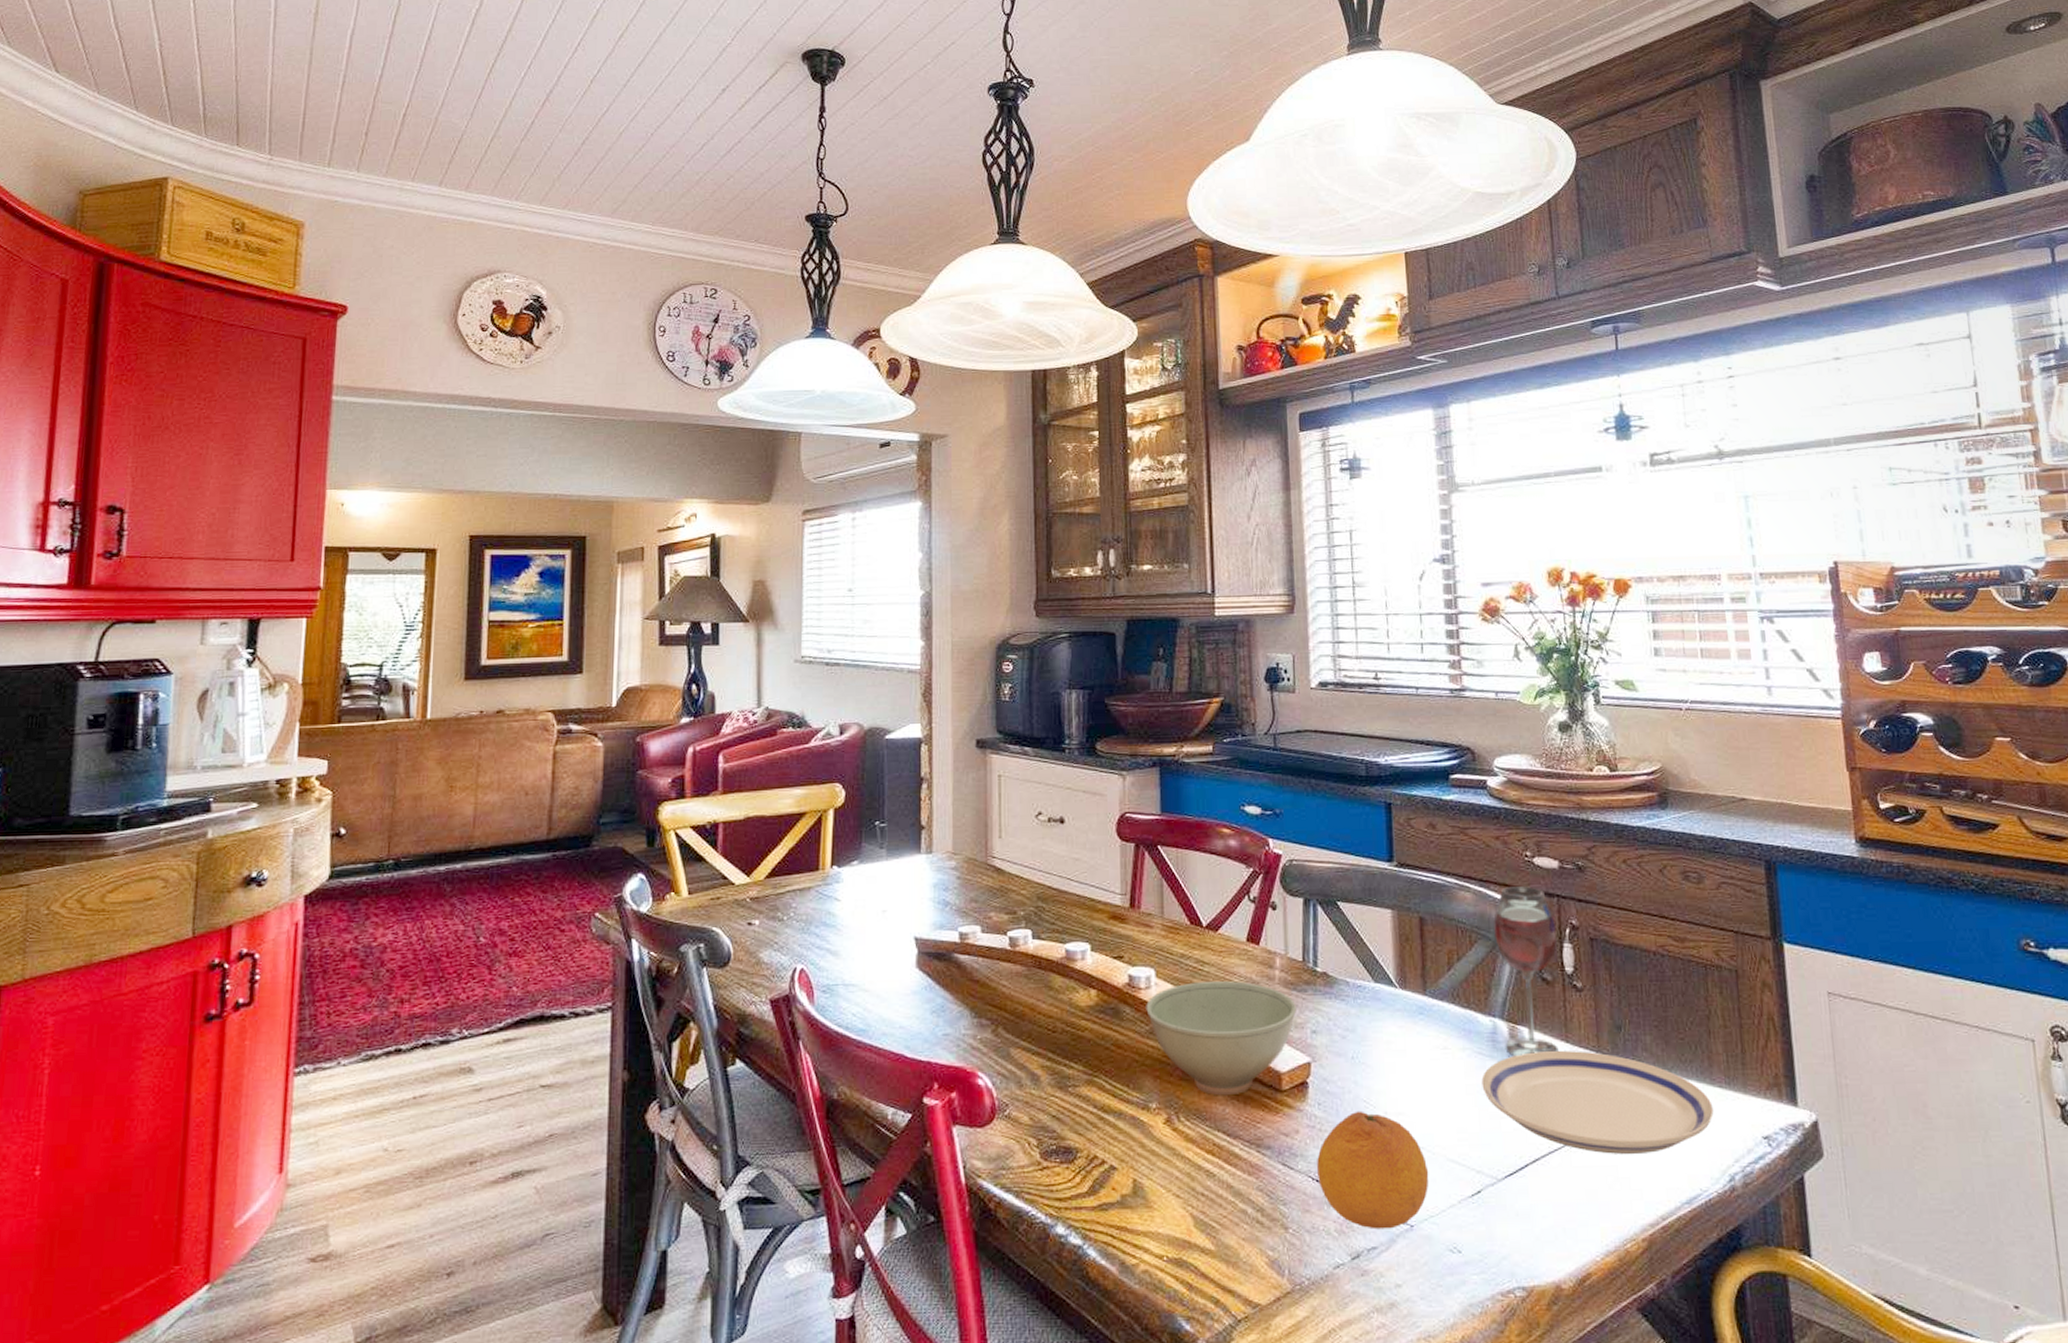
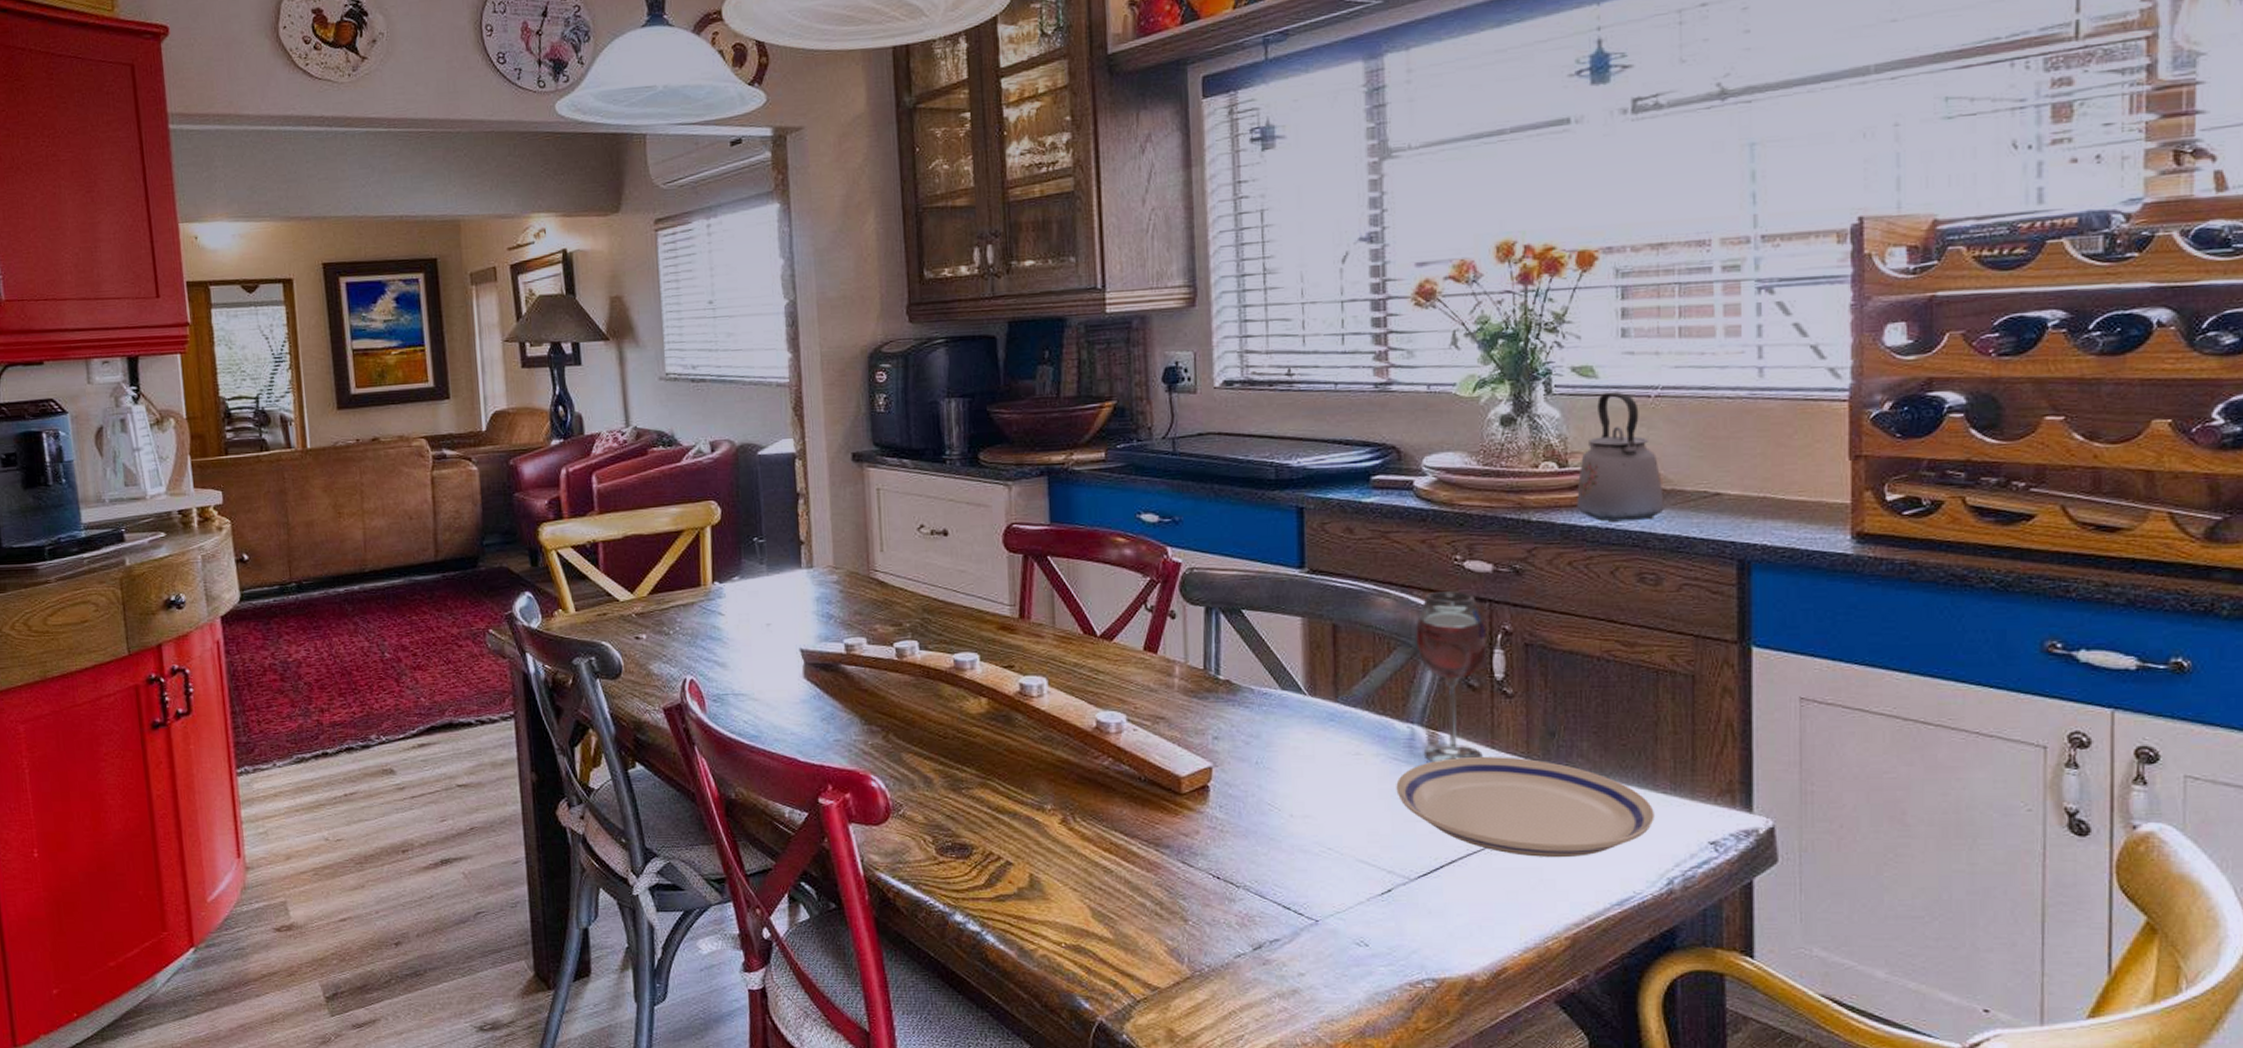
bowl: present [1146,980,1296,1096] -> none [1038,688,1197,799]
fruit: present [1317,1111,1429,1230] -> none [1218,813,1336,923]
kettle: none [1626,704,1700,823] -> present [1577,392,1664,522]

